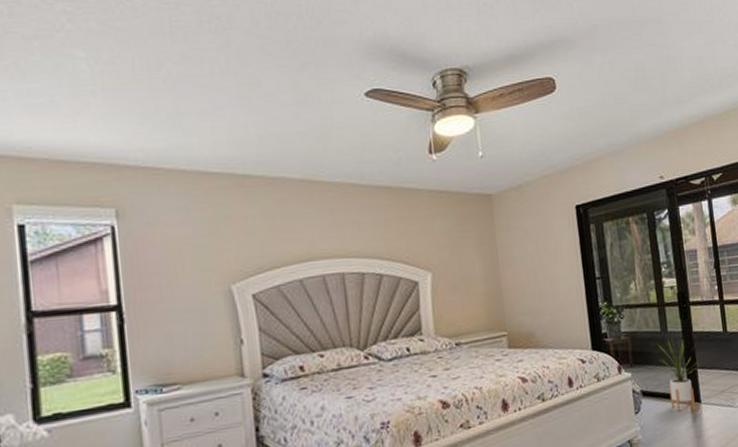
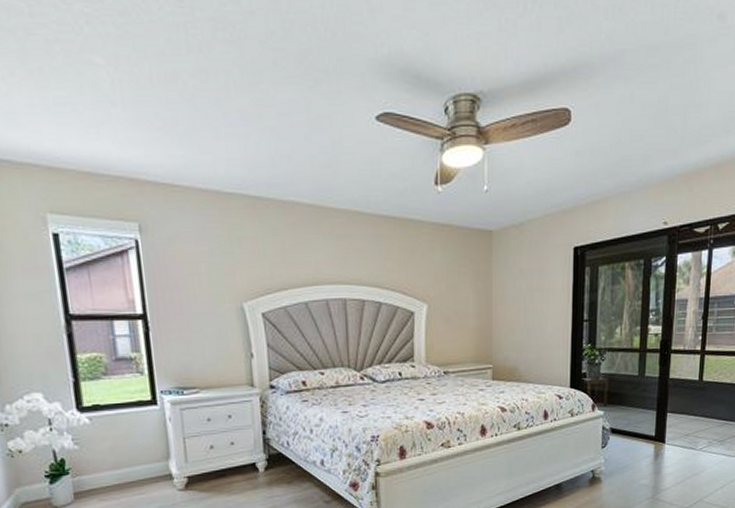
house plant: present [657,338,697,411] -> none [632,382,668,449]

